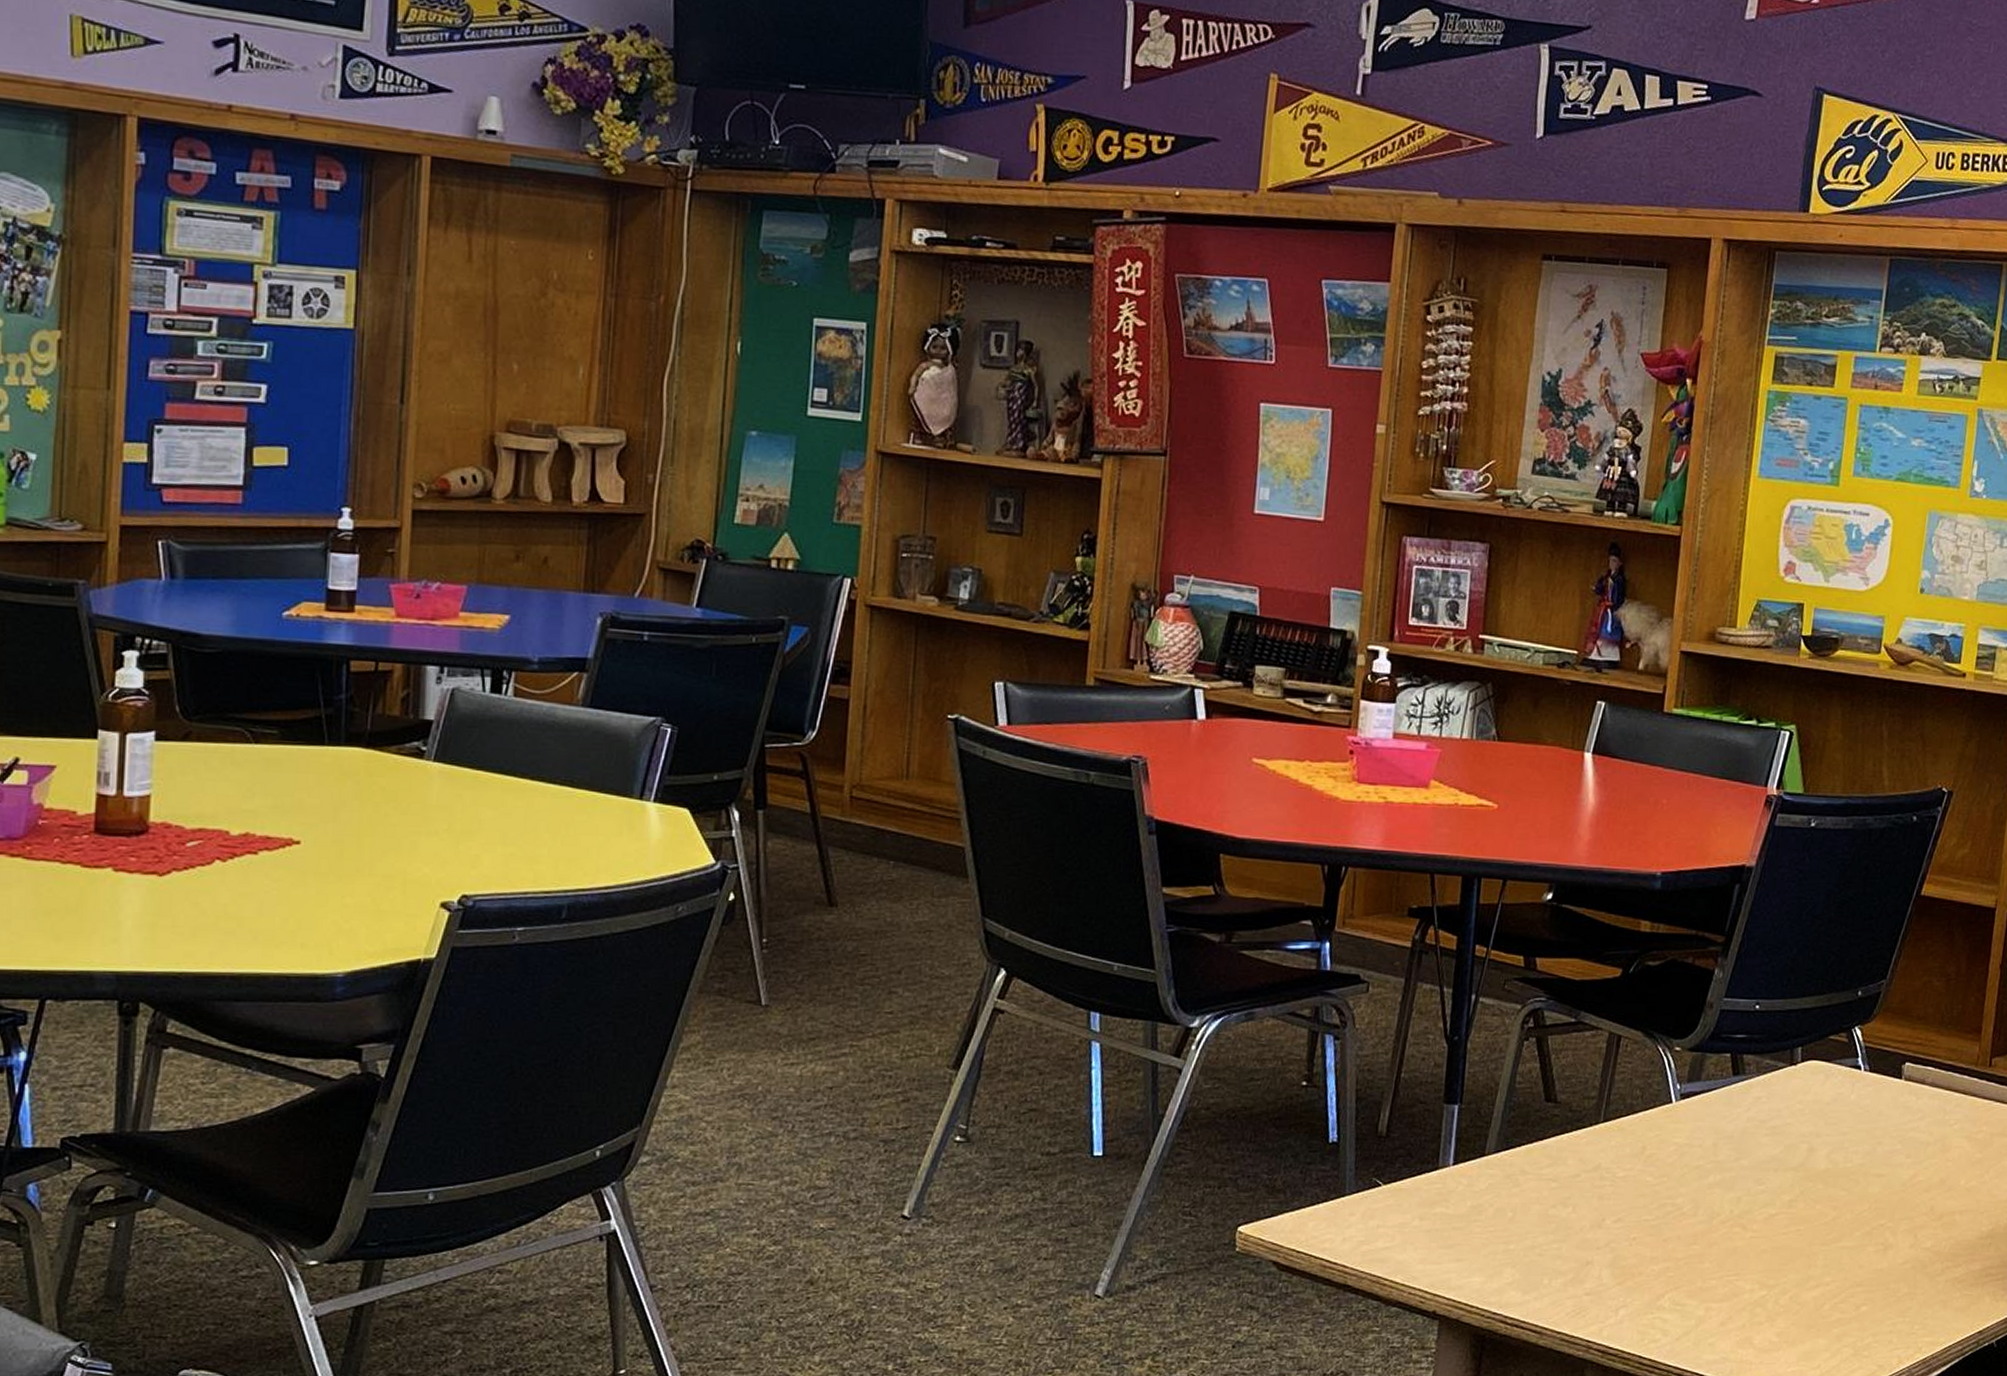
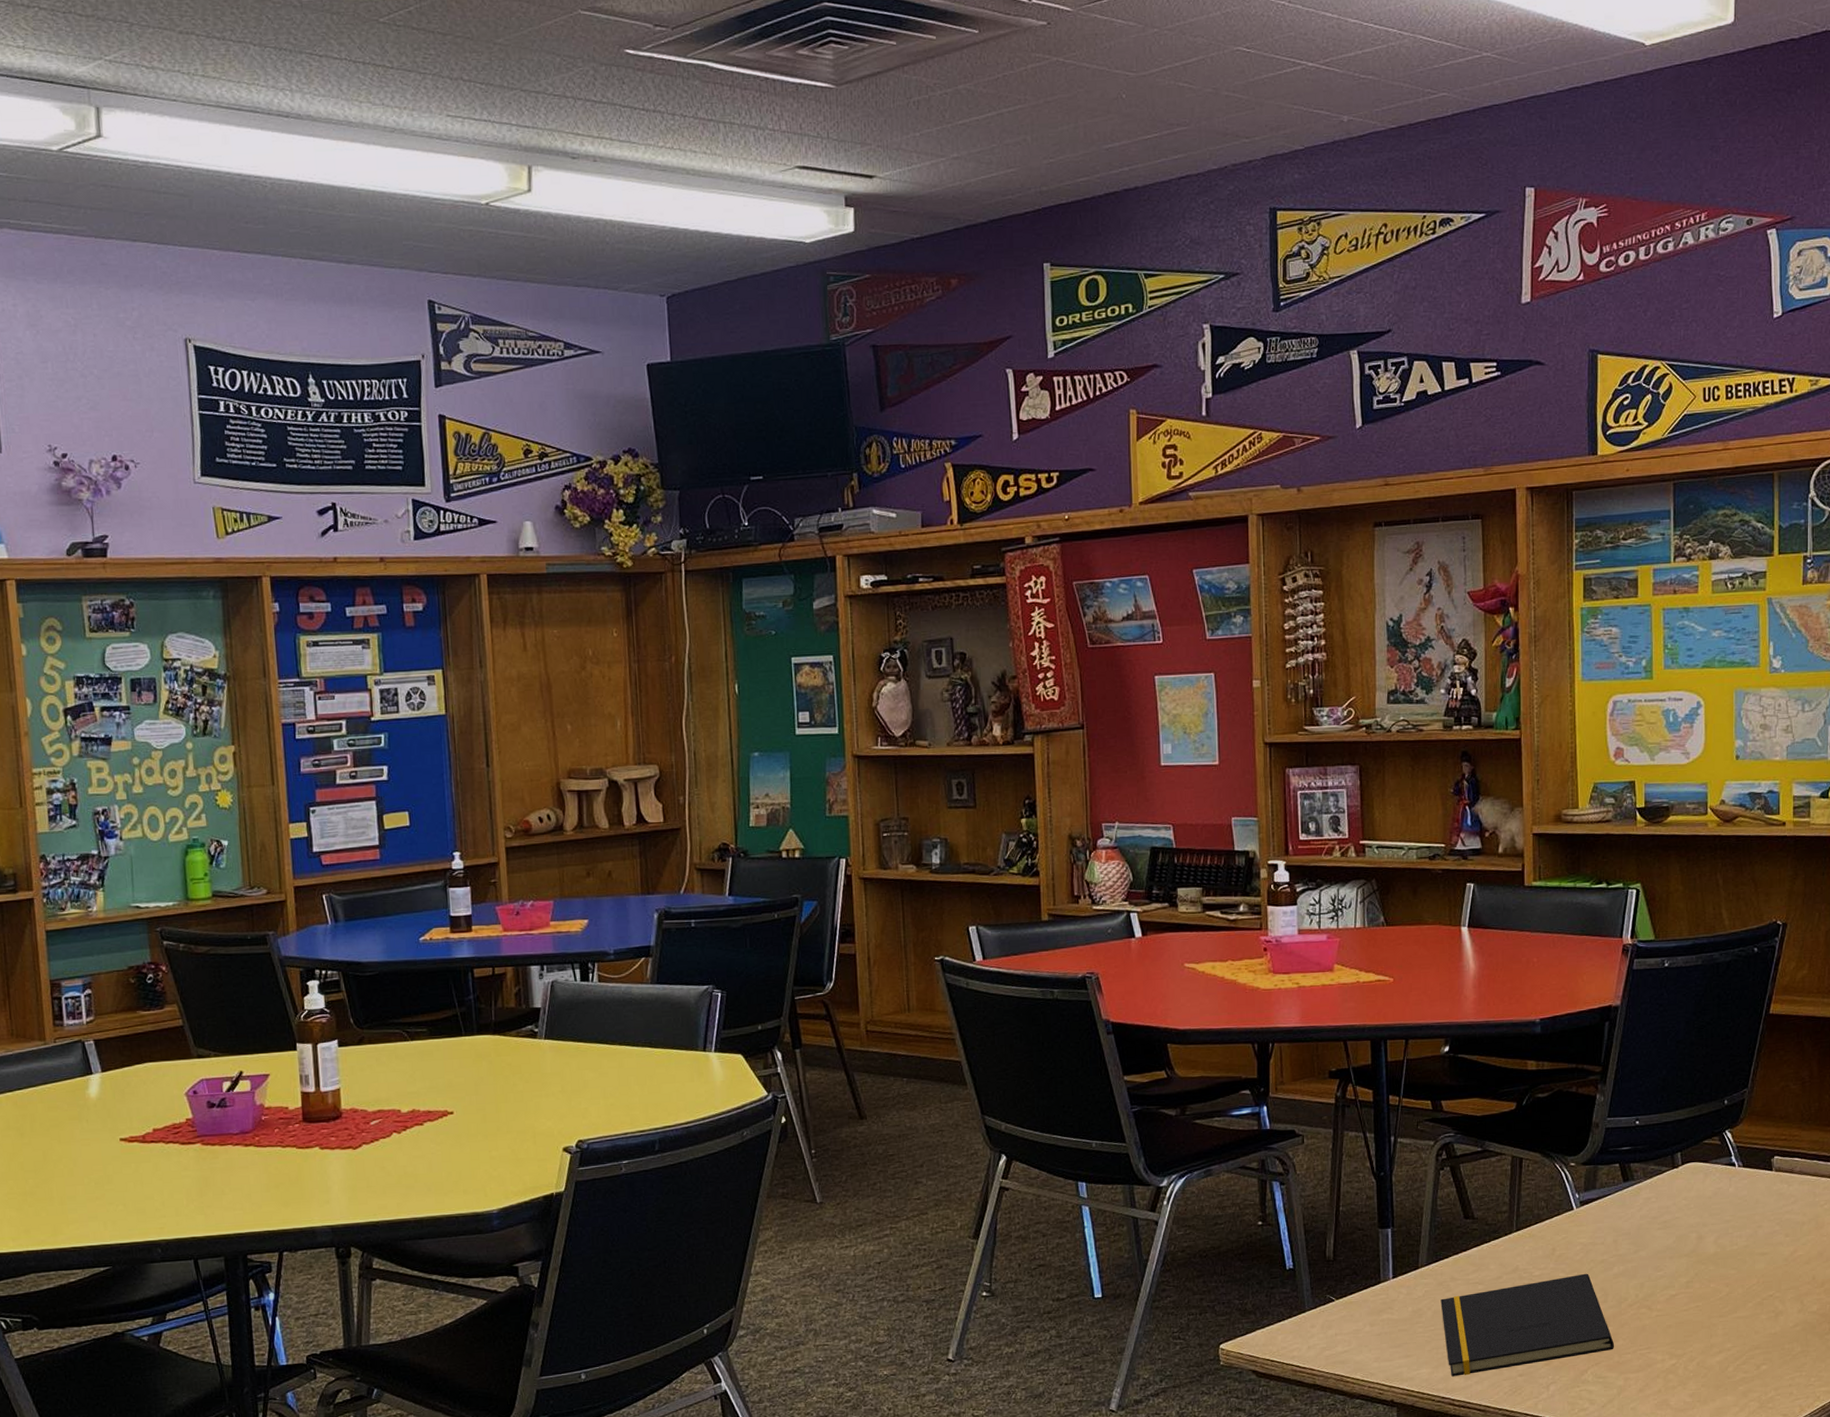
notepad: none [1505,1179,1699,1289] -> present [1440,1273,1614,1377]

